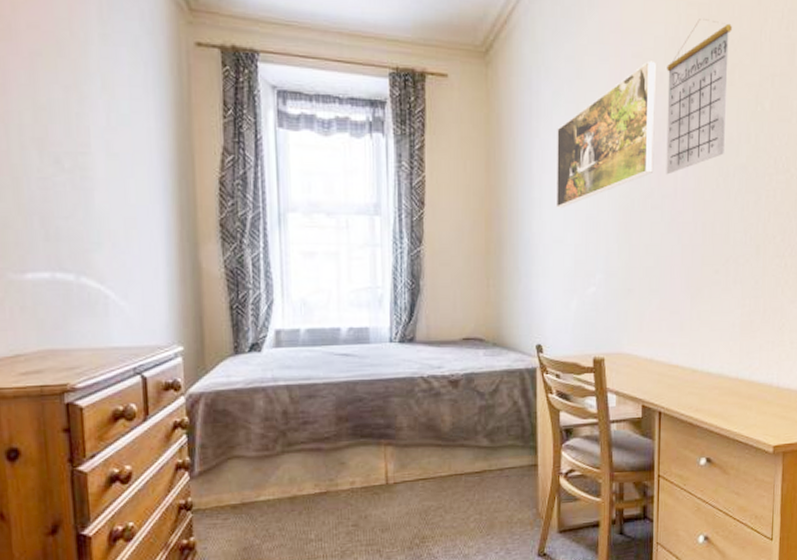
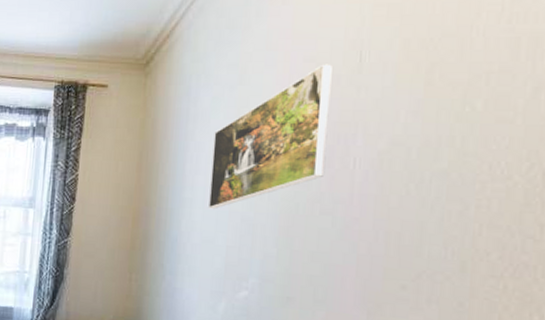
calendar: present [666,19,732,175] -> none [340,19,431,179]

